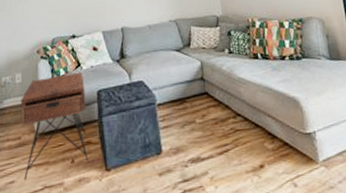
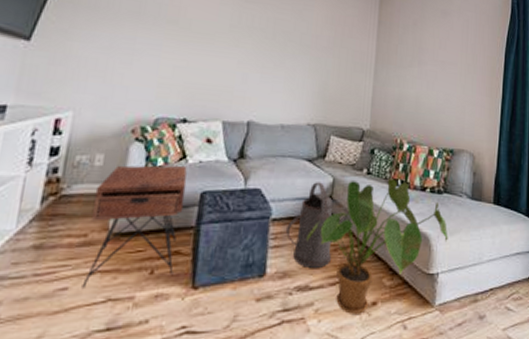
watering can: none [171,67,225,142] -> present [286,182,353,268]
house plant: none [189,53,317,178] -> present [305,178,448,314]

